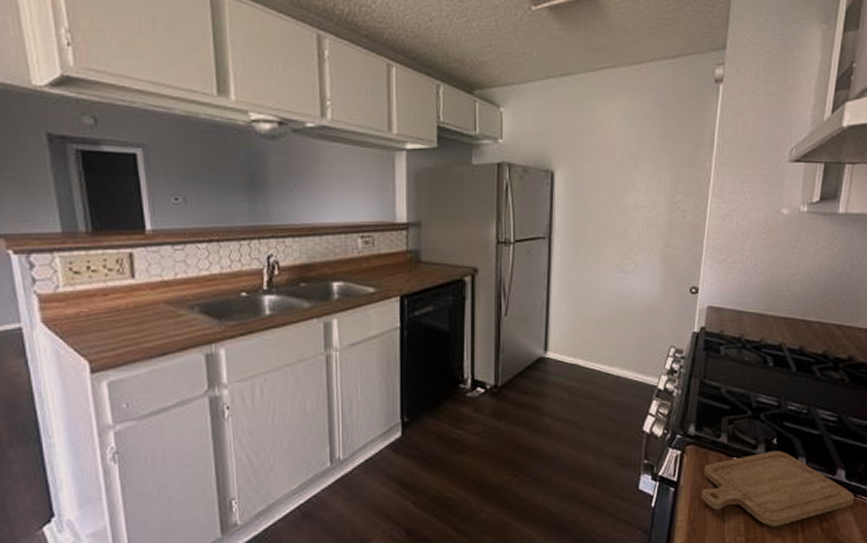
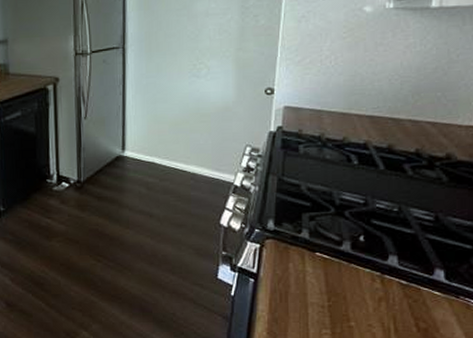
chopping board: present [702,450,854,527] -> none [283,247,456,323]

